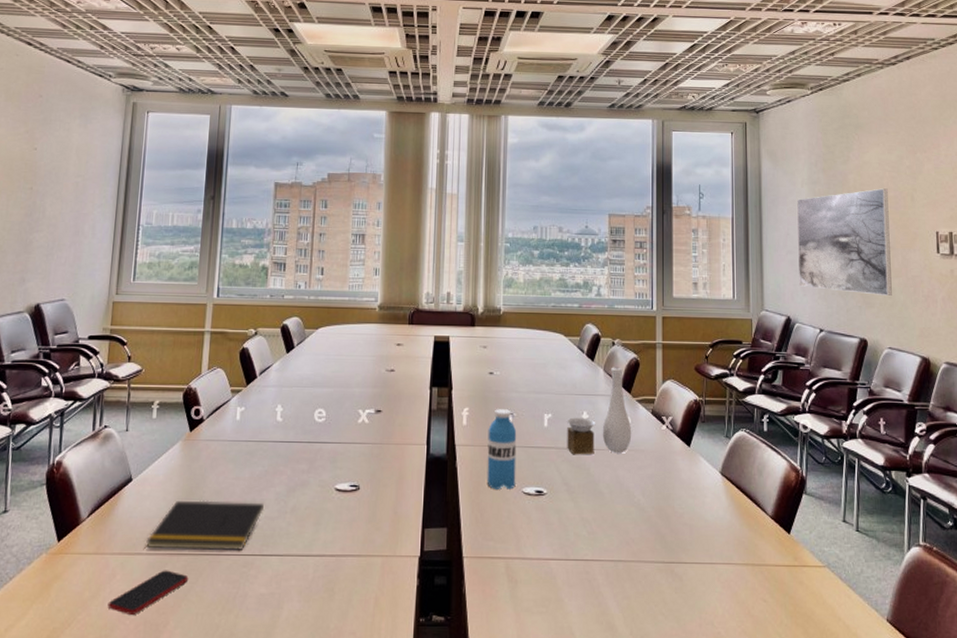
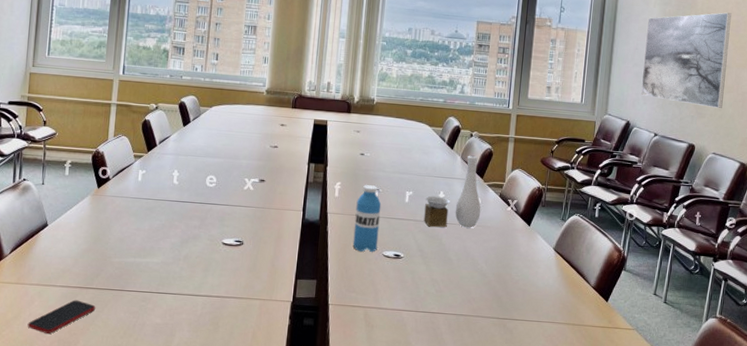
notepad: present [146,500,265,550] -> none [60,245,161,288]

